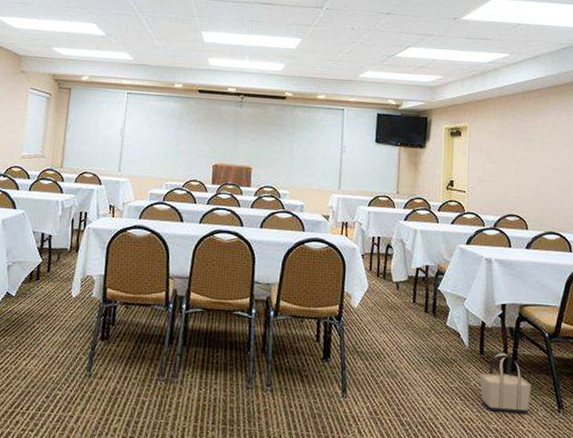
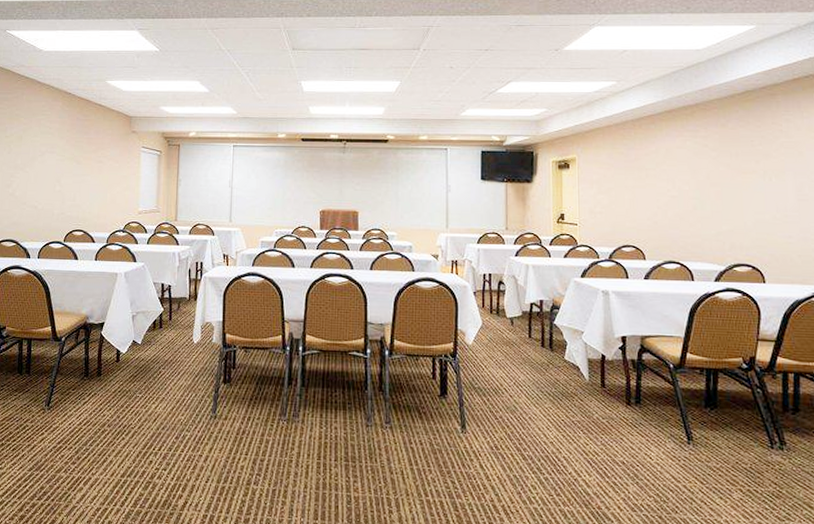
shopping bag: present [479,353,531,415] -> none [601,385,658,447]

